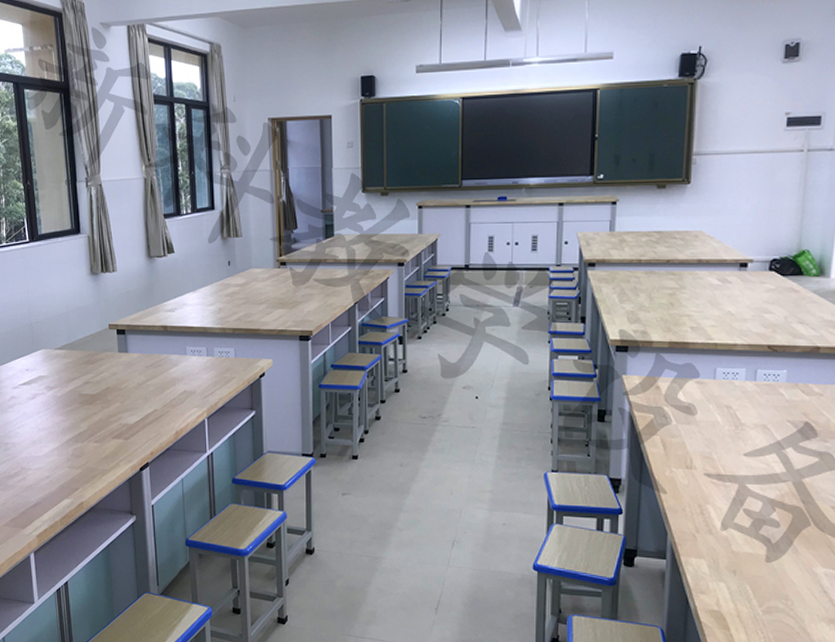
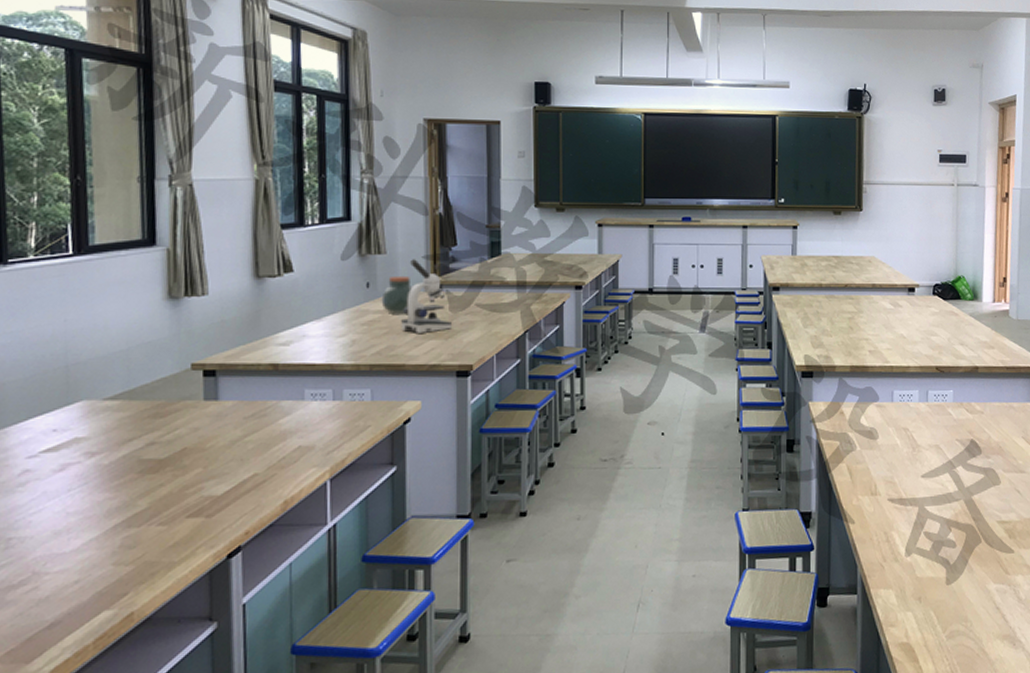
jar: none [239,255,263,287] -> present [381,275,412,314]
microscope: none [255,241,295,304] -> present [401,259,452,335]

